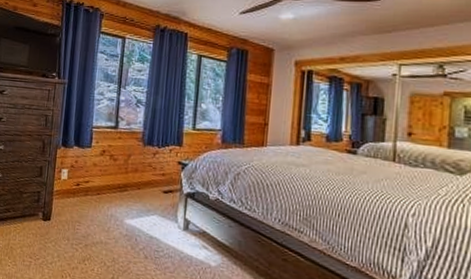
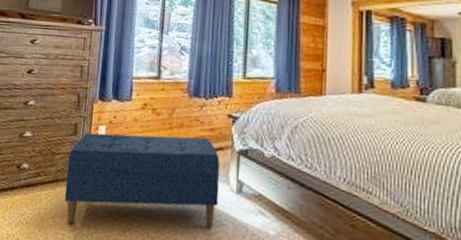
bench: none [31,175,170,259] -> present [64,132,221,228]

